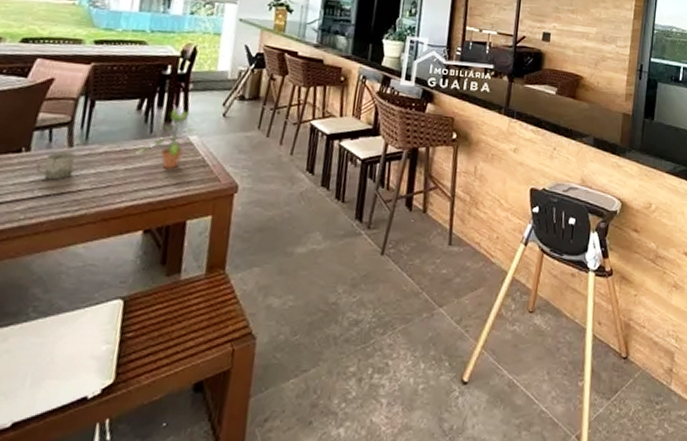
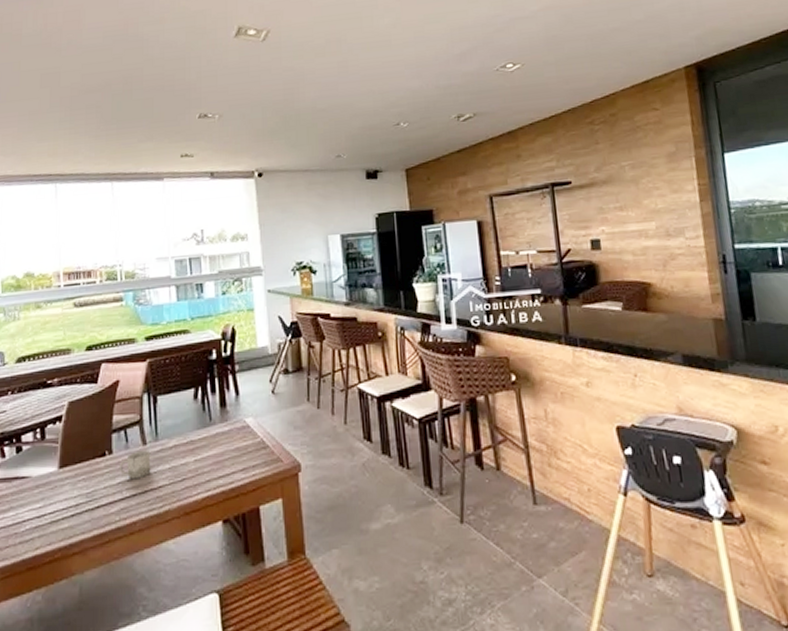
potted plant: present [134,109,199,169] -> none [200,392,256,456]

